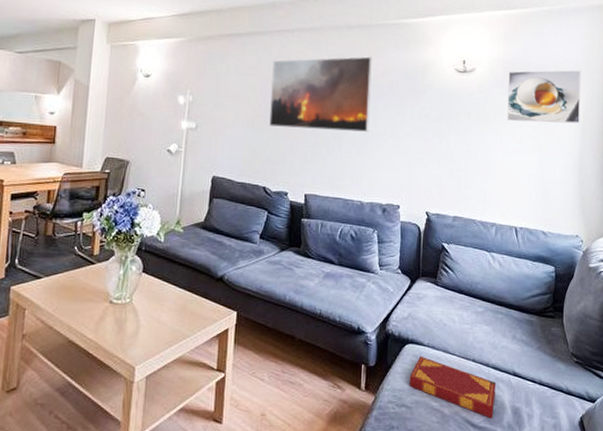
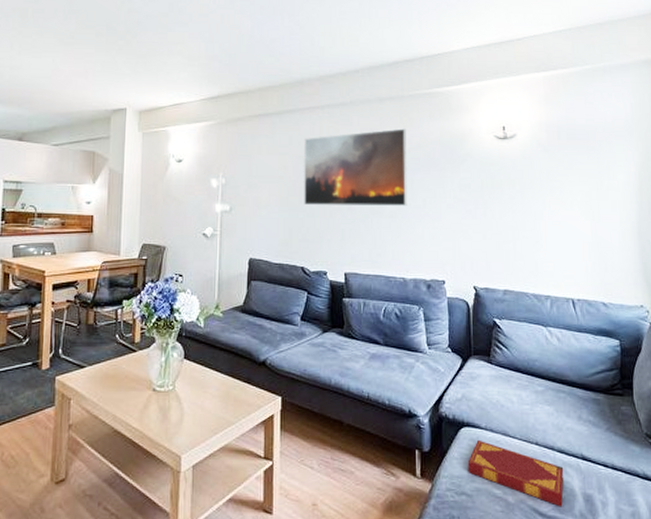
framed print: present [507,70,581,124] -> none [552,129,636,187]

